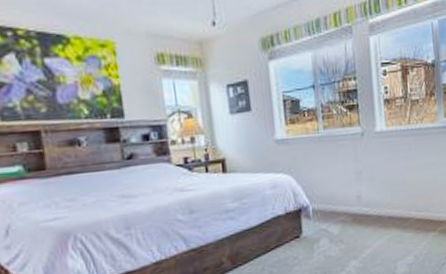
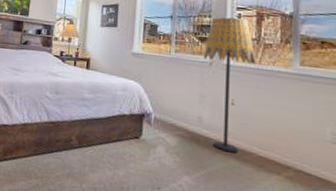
floor lamp: none [353,76,405,225] -> present [203,17,256,154]

